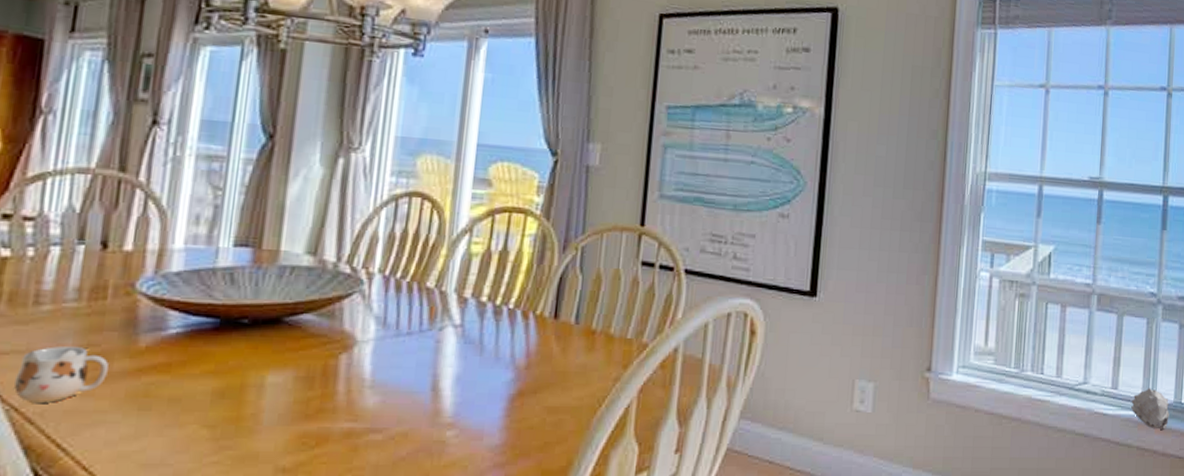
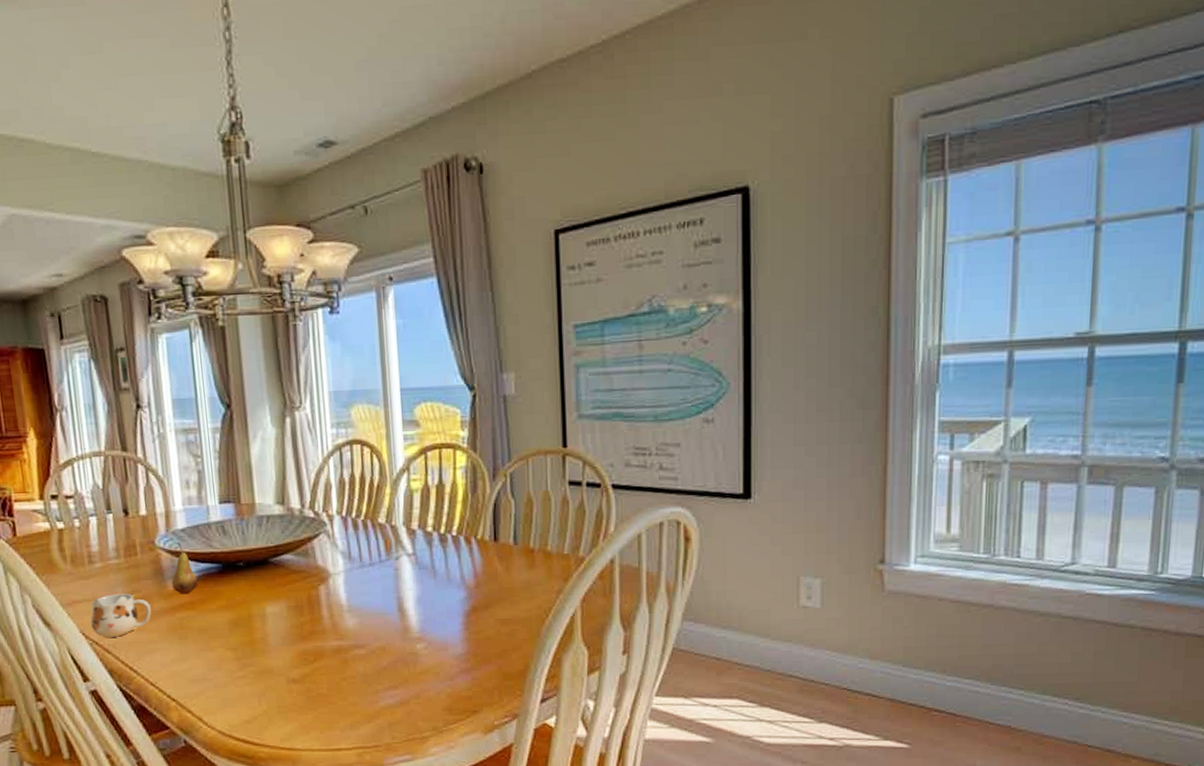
fruit: none [146,287,183,353] -> present [172,542,198,594]
seashell: present [1131,388,1170,430] -> none [1134,563,1186,608]

